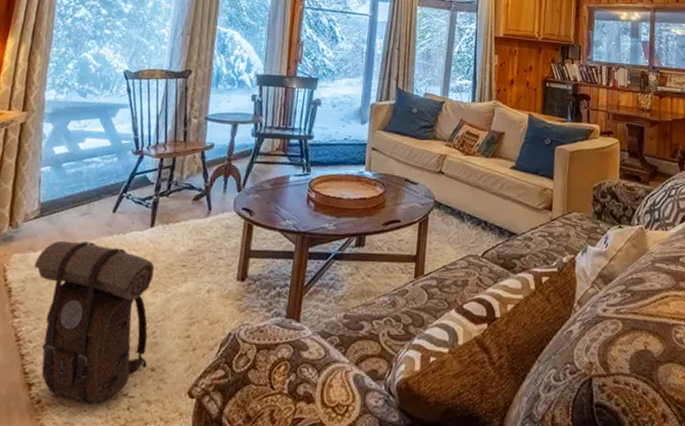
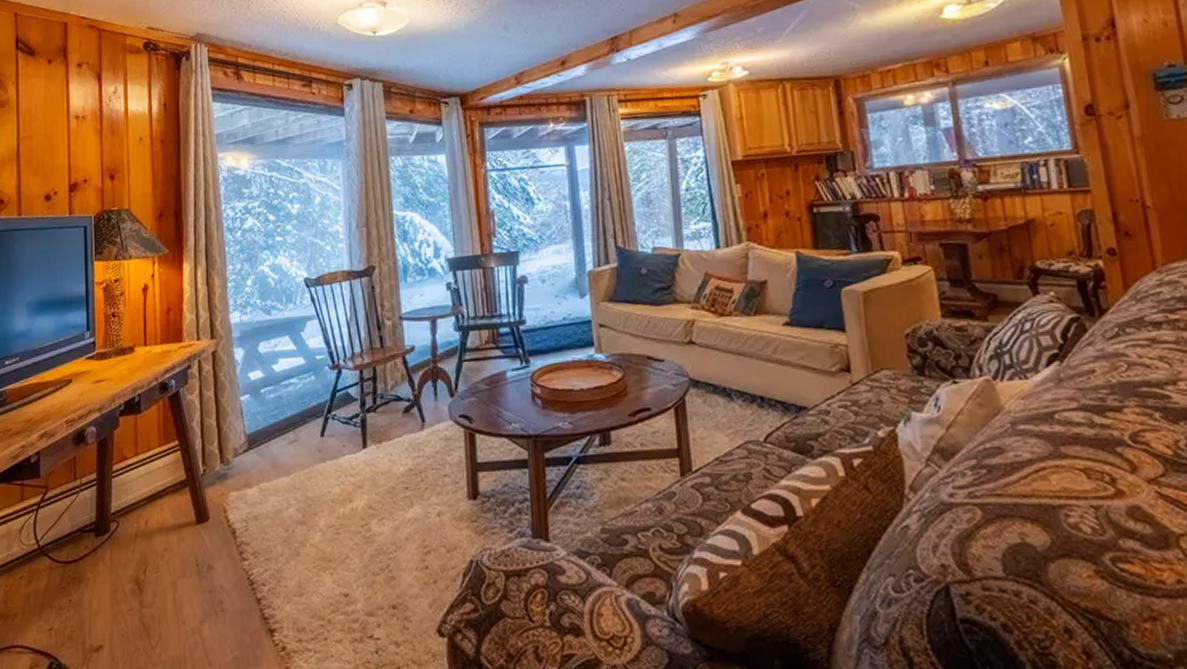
backpack: present [33,240,155,404] -> none [252,472,387,649]

